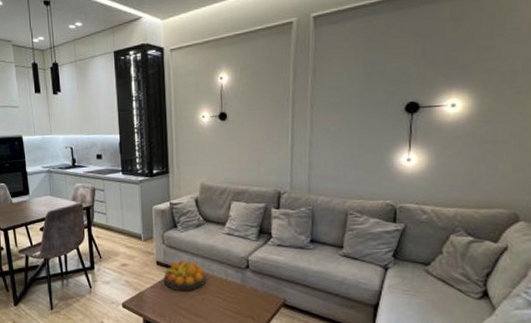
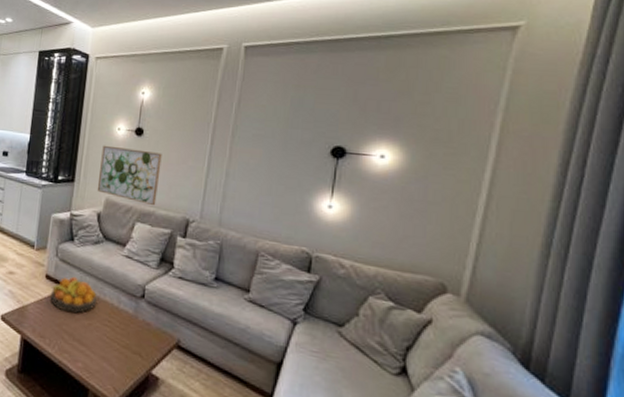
wall art: none [190,133,248,185] -> present [97,145,162,206]

